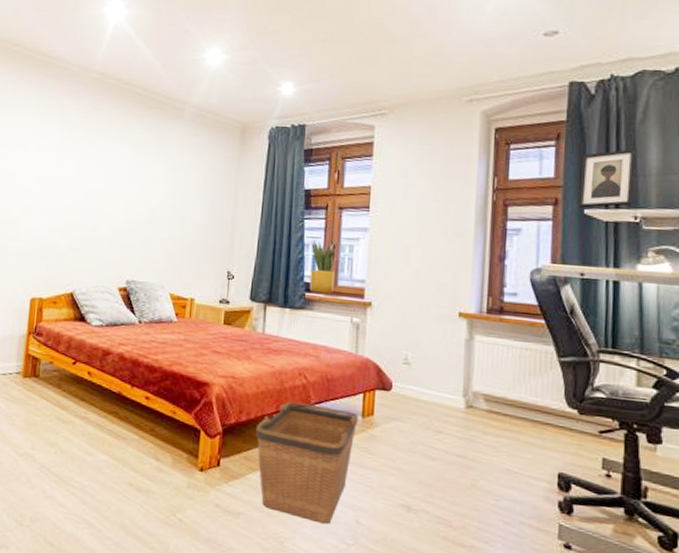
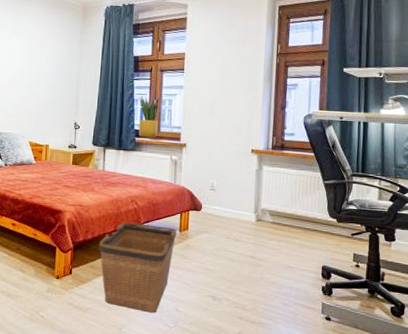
picture frame: present [578,148,635,208] -> none [339,21,381,67]

